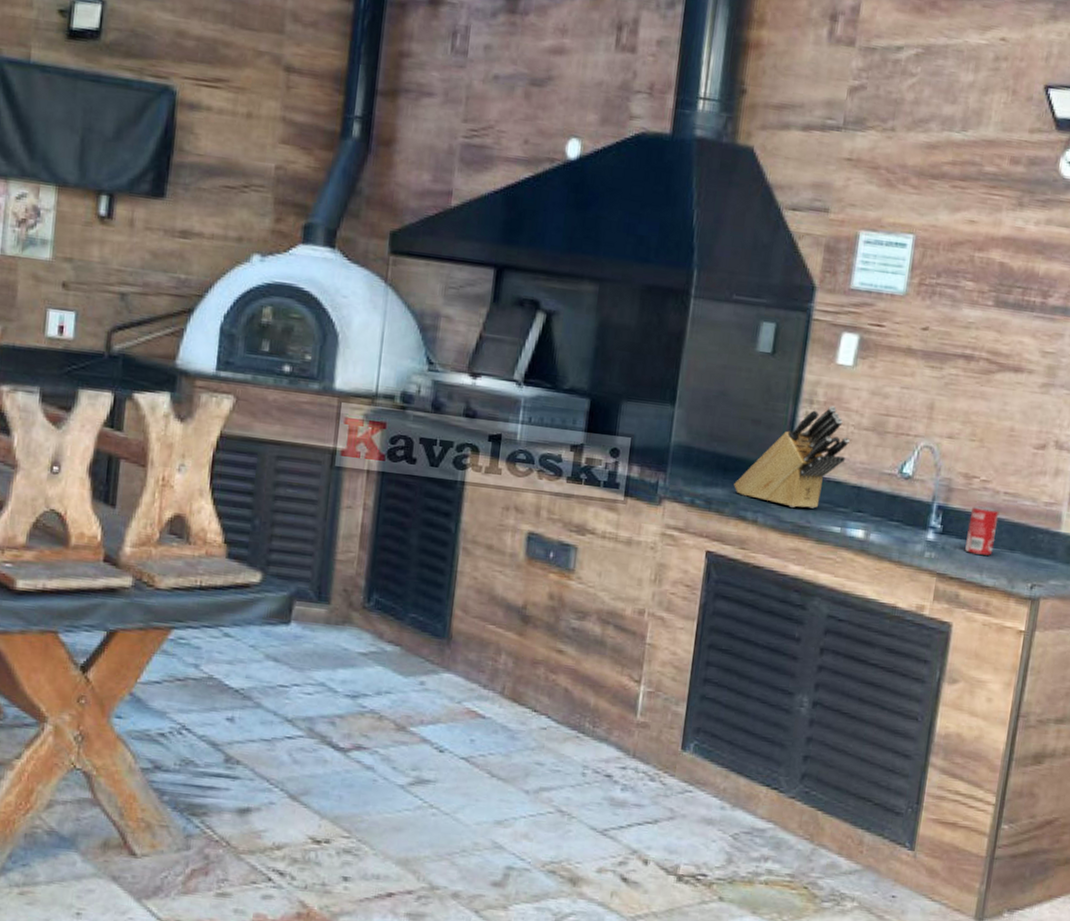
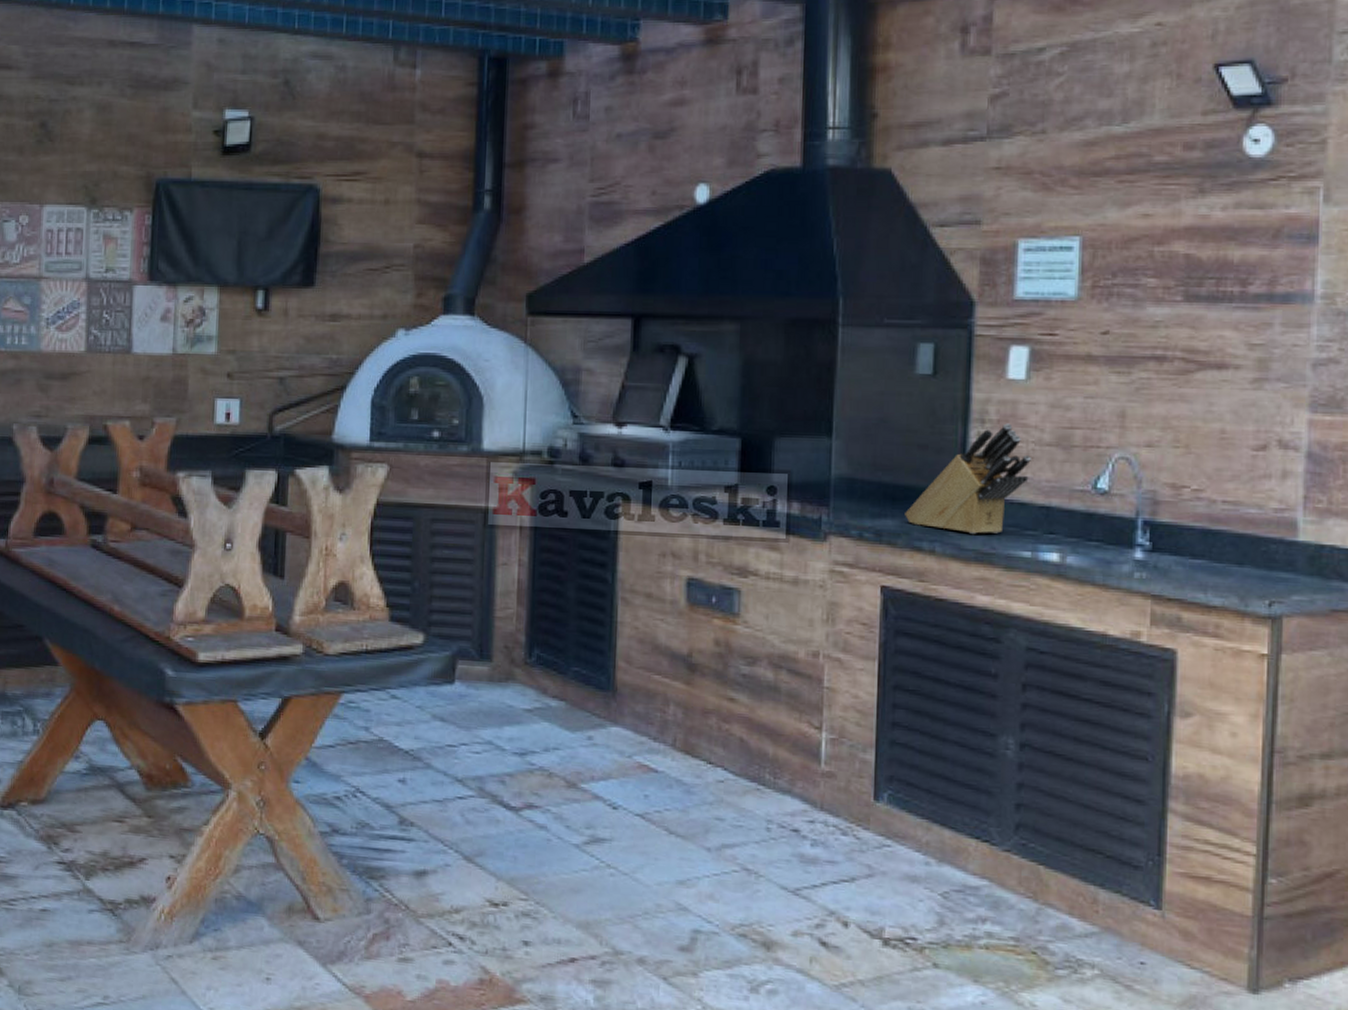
beverage can: present [965,506,1000,556] -> none [1182,518,1219,572]

